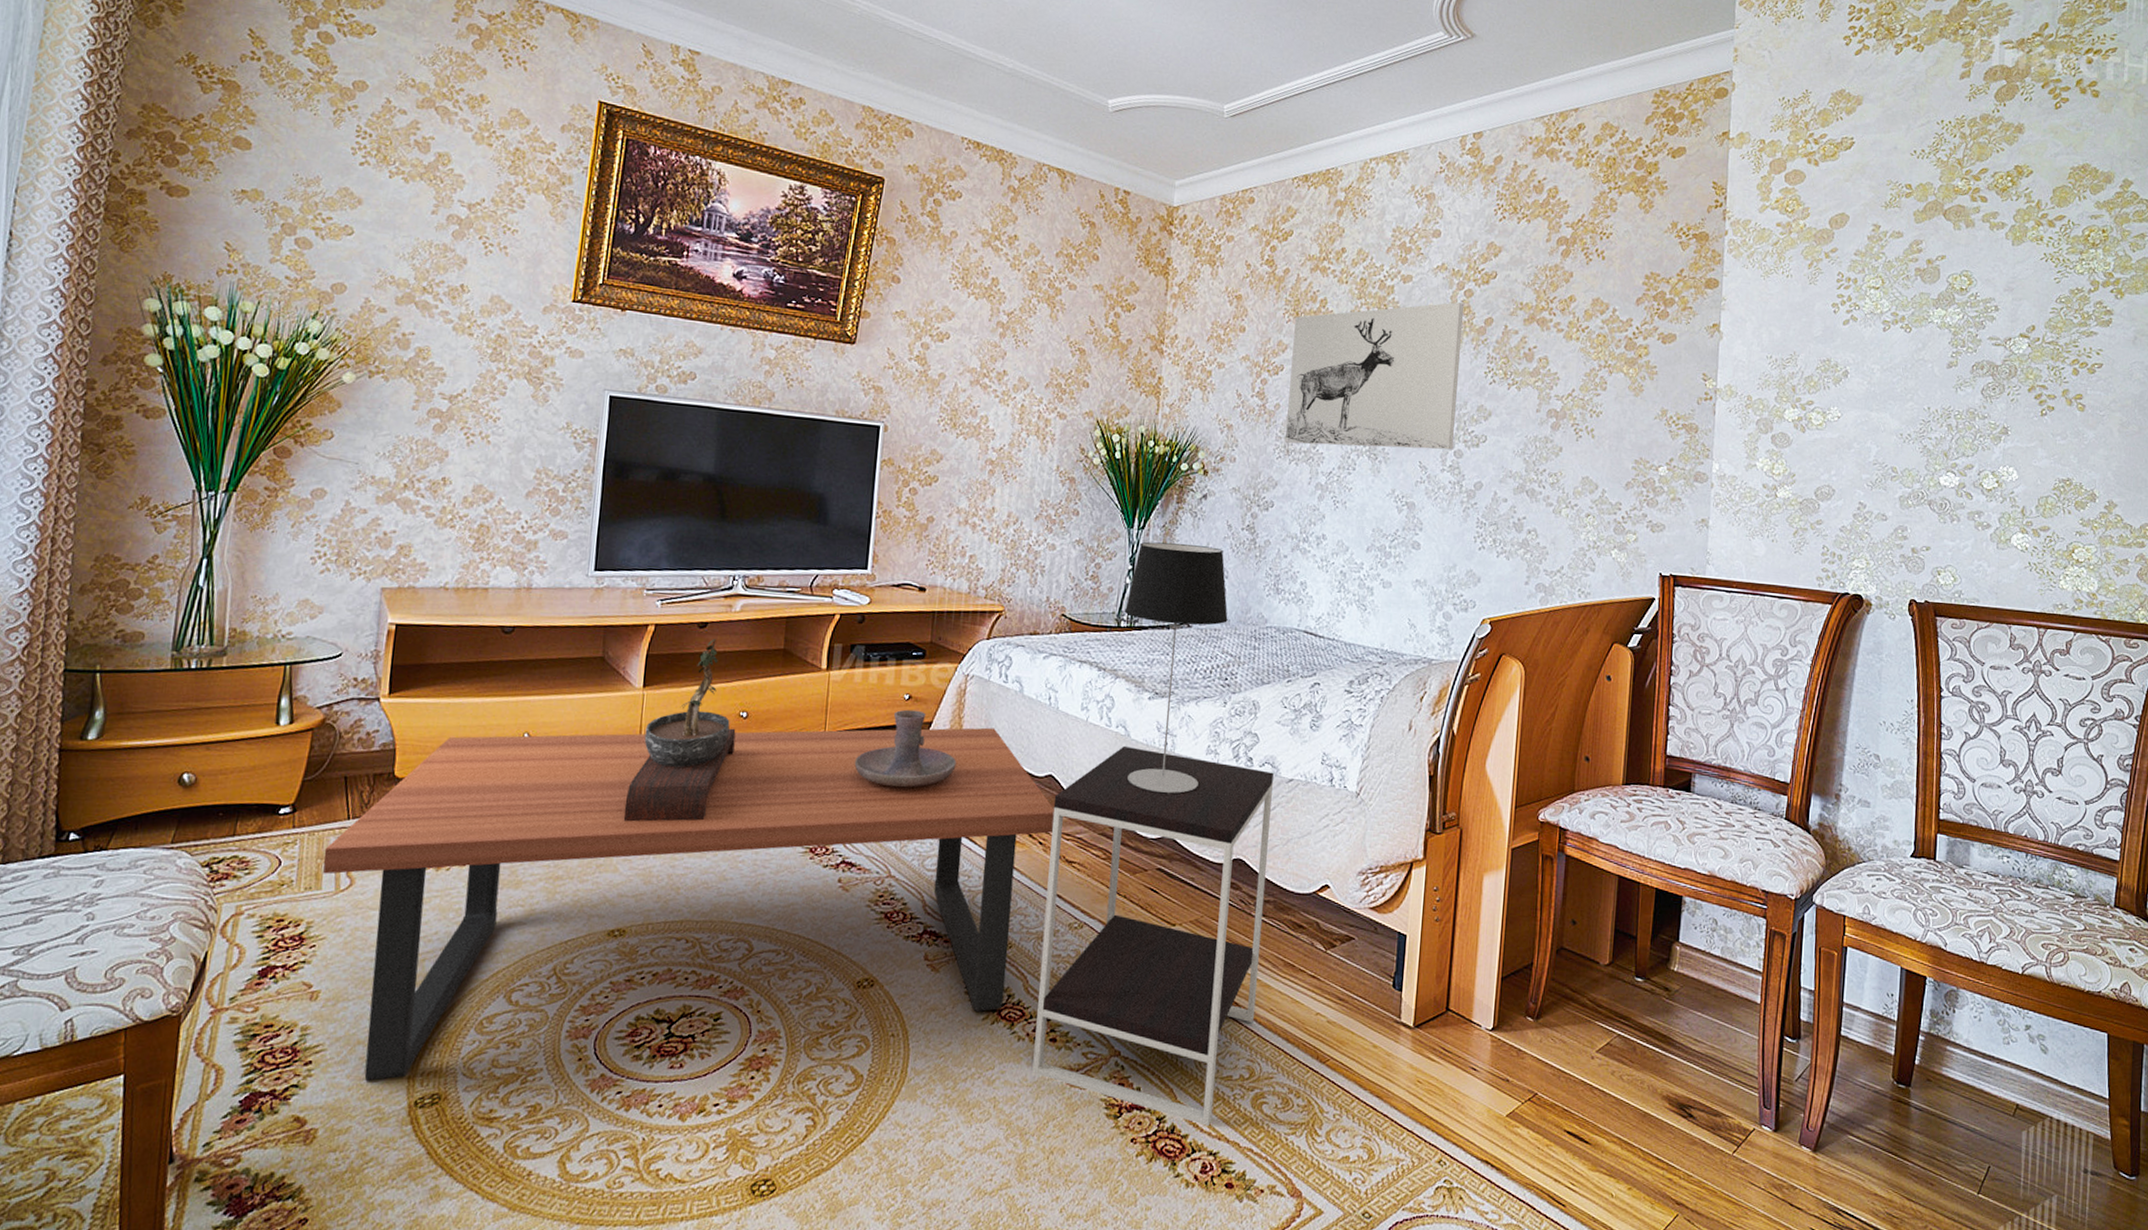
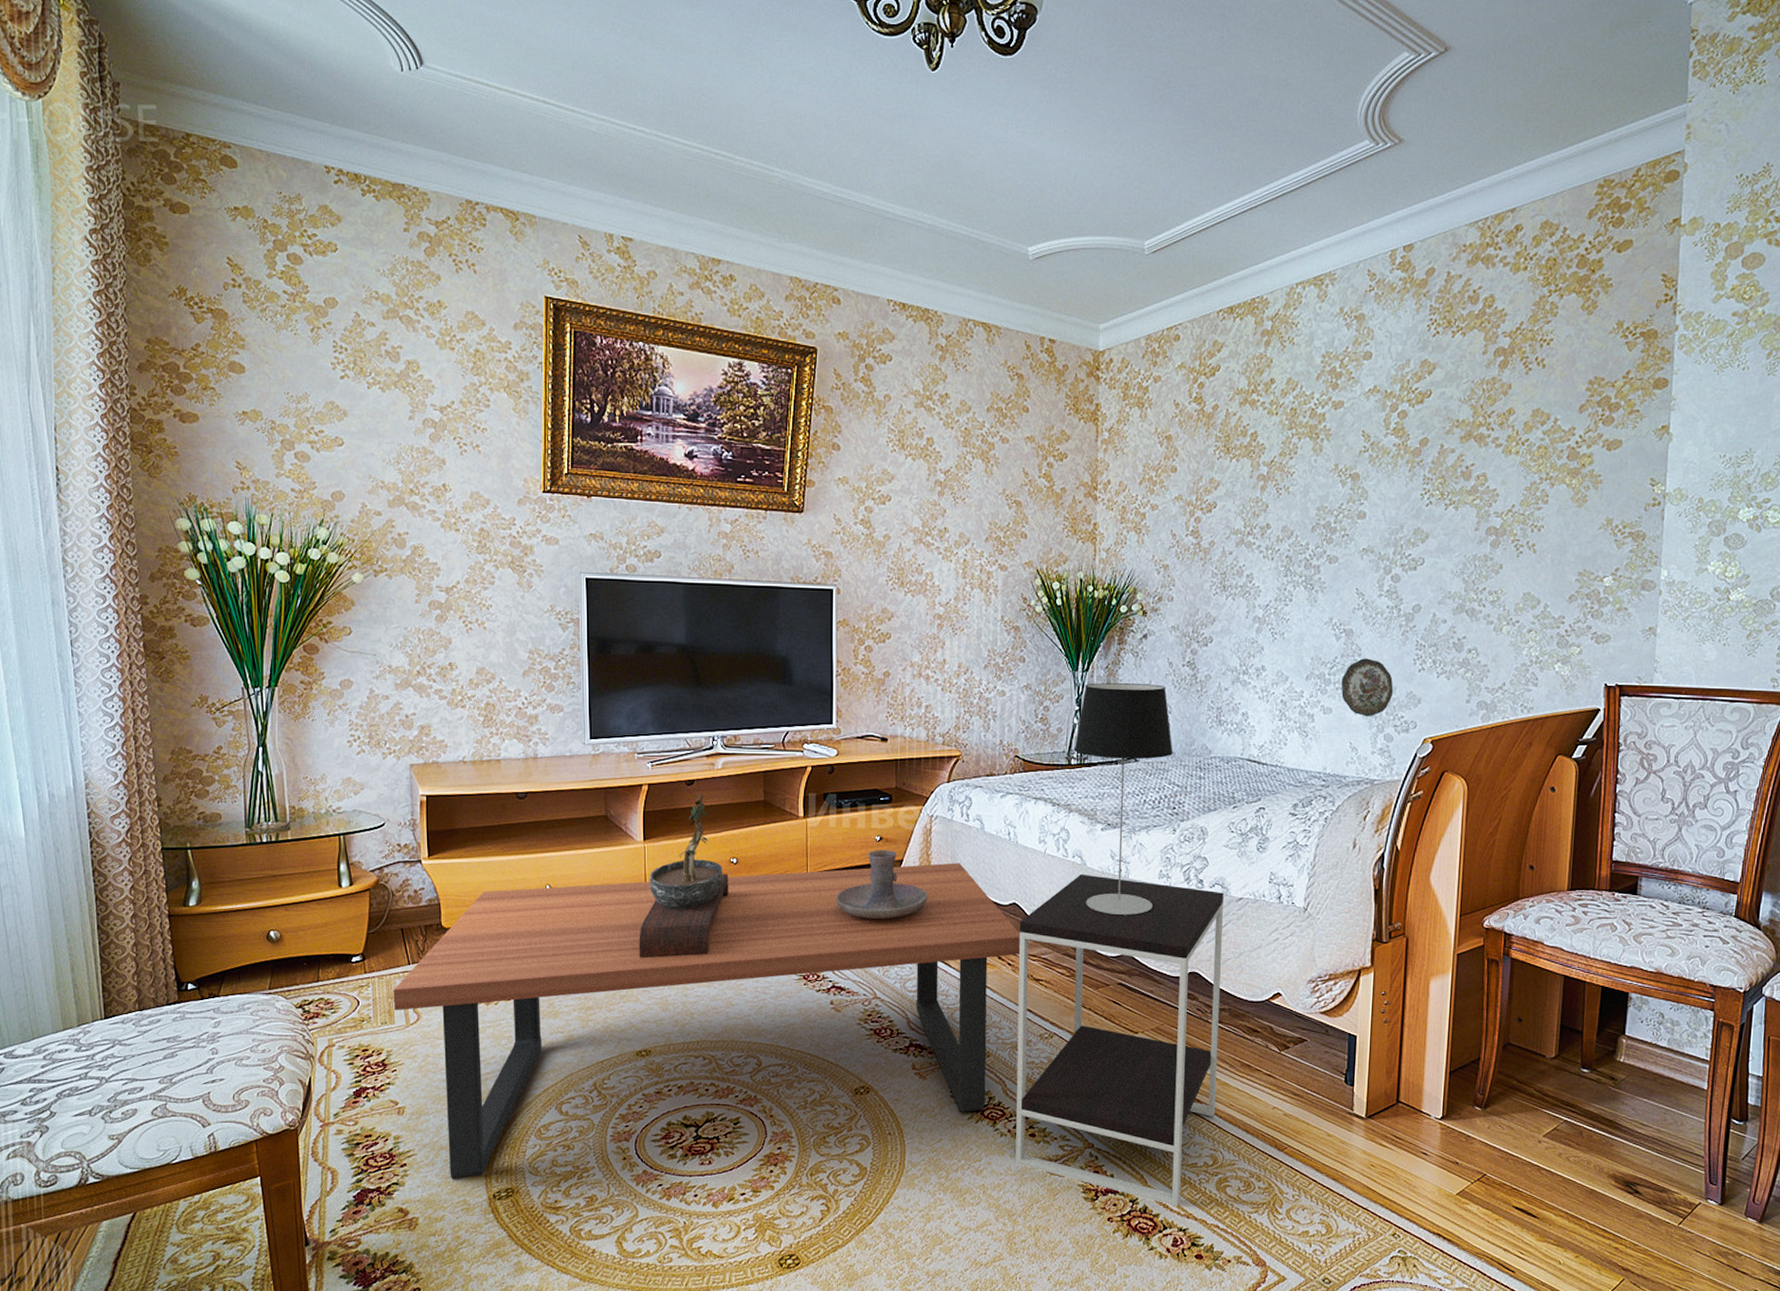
wall art: present [1285,301,1465,450] -> none [1221,424,1398,579]
decorative plate: none [1401,533,1454,594] -> present [1341,658,1394,717]

